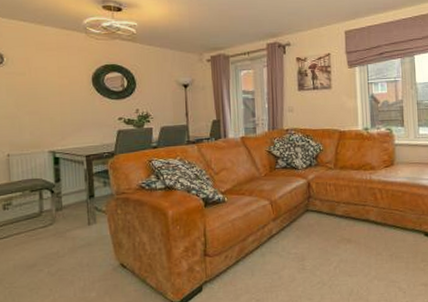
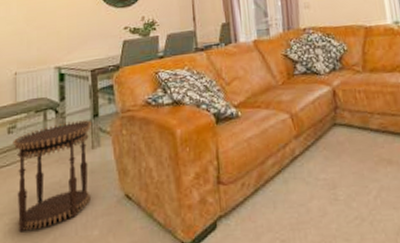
side table: none [9,200,88,295] -> present [13,120,92,233]

